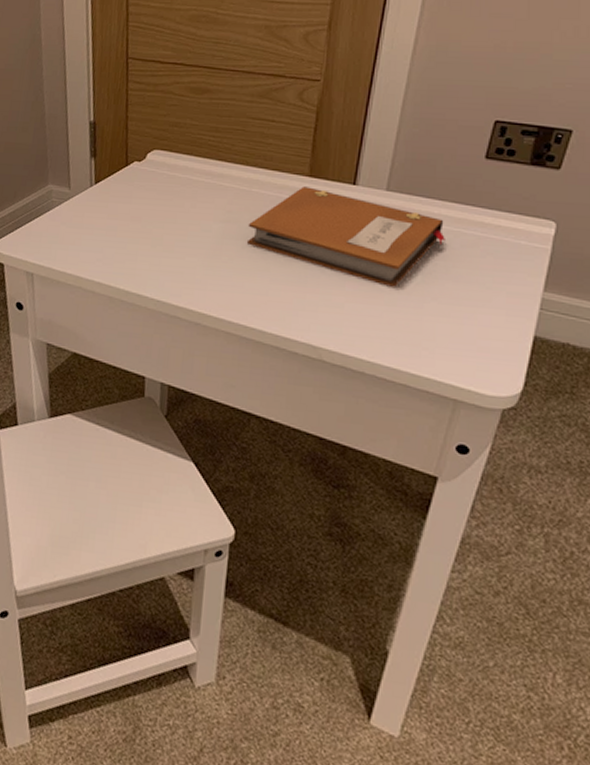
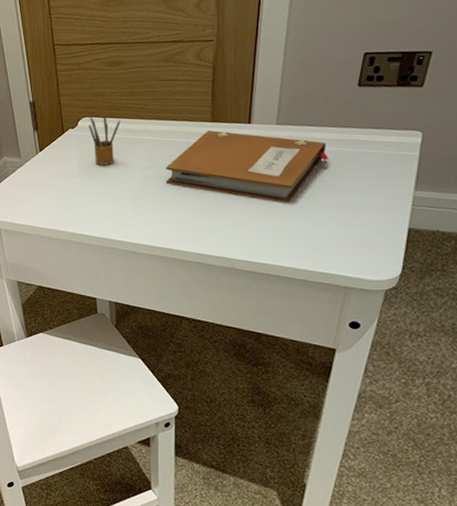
pencil box: none [158,147,199,212] -> present [88,112,121,166]

